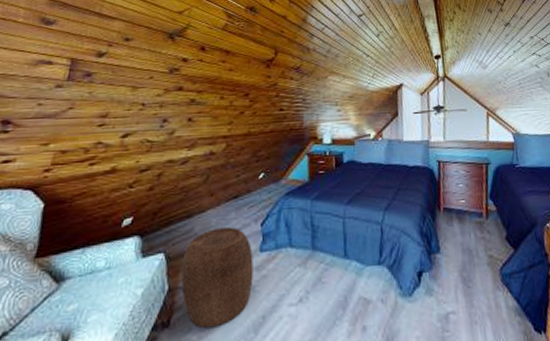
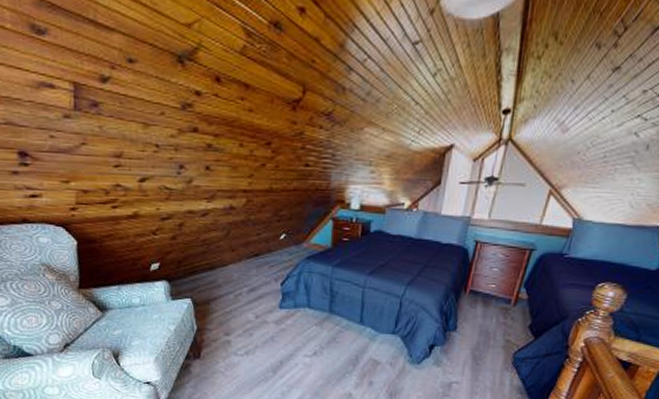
stool: present [181,227,253,329] -> none [208,282,273,364]

